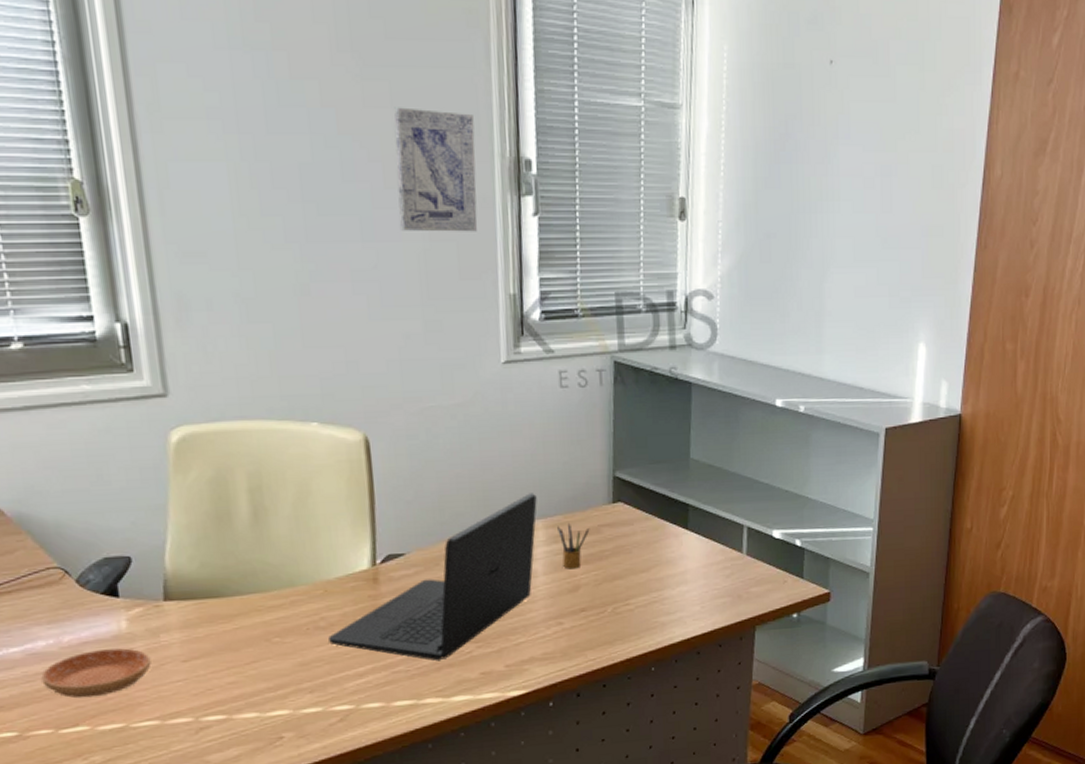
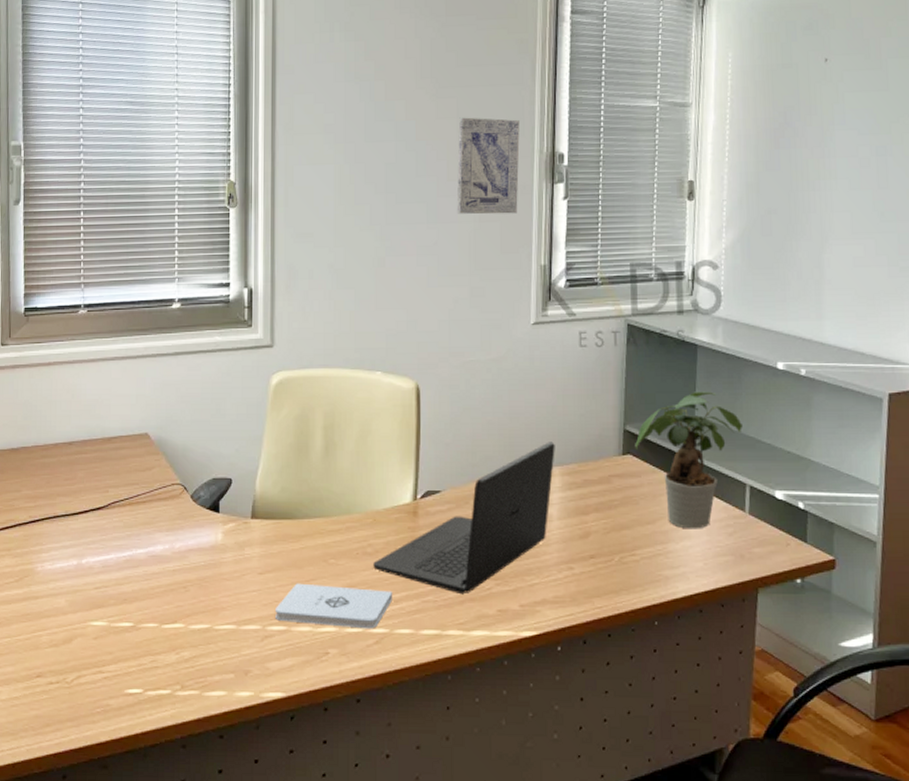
saucer: present [41,648,151,698] -> none [156,557,236,599]
notepad: none [209,665,357,710] -> present [276,583,393,629]
pencil box: present [557,522,590,569] -> none [572,471,601,516]
potted plant: none [626,432,740,574] -> present [635,391,742,529]

